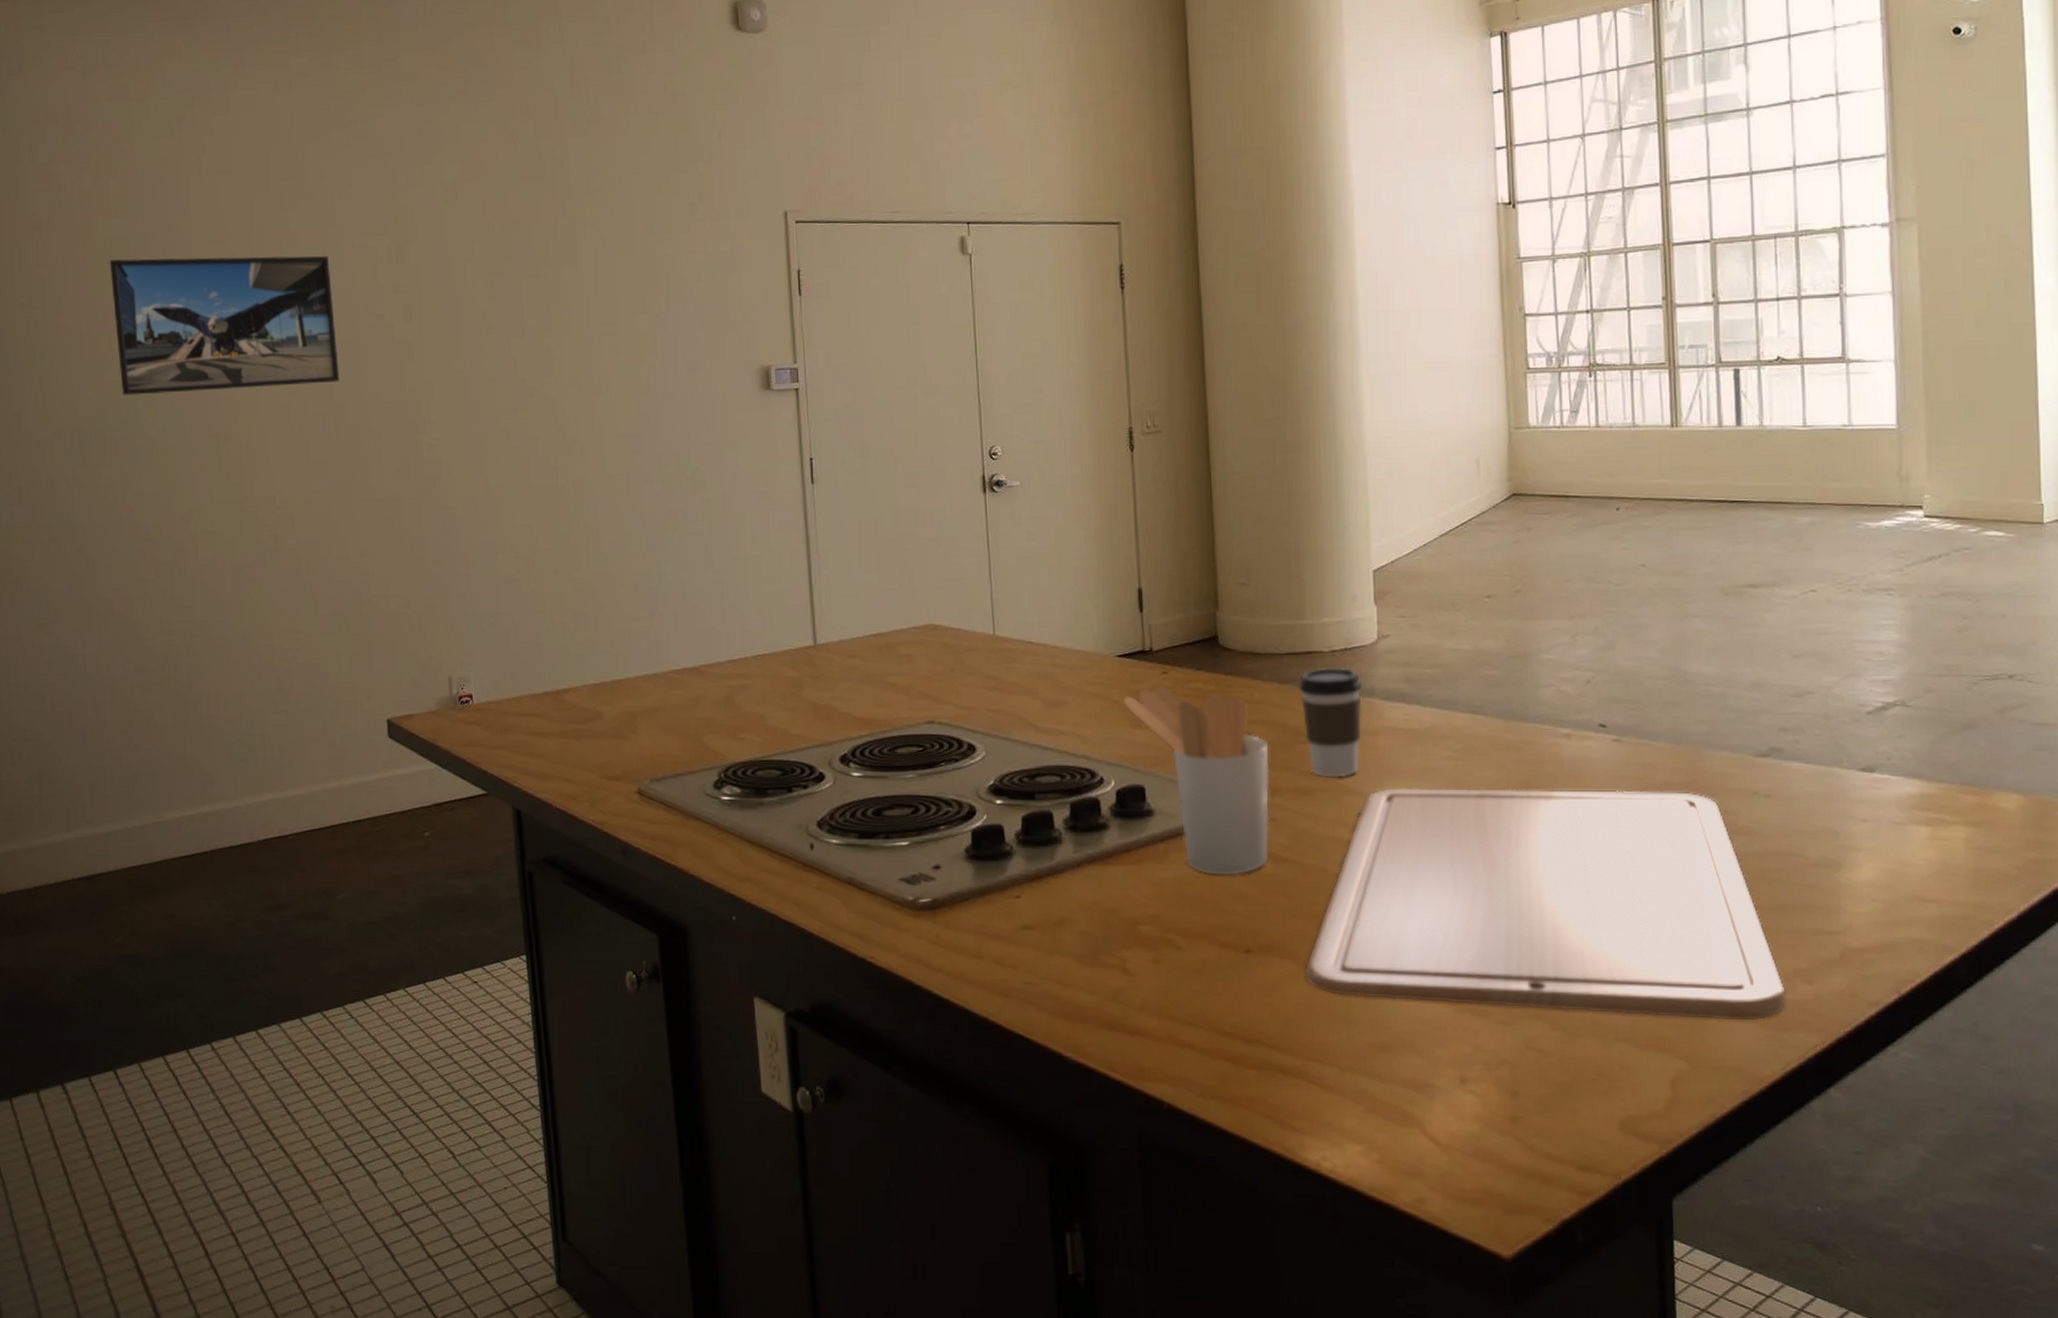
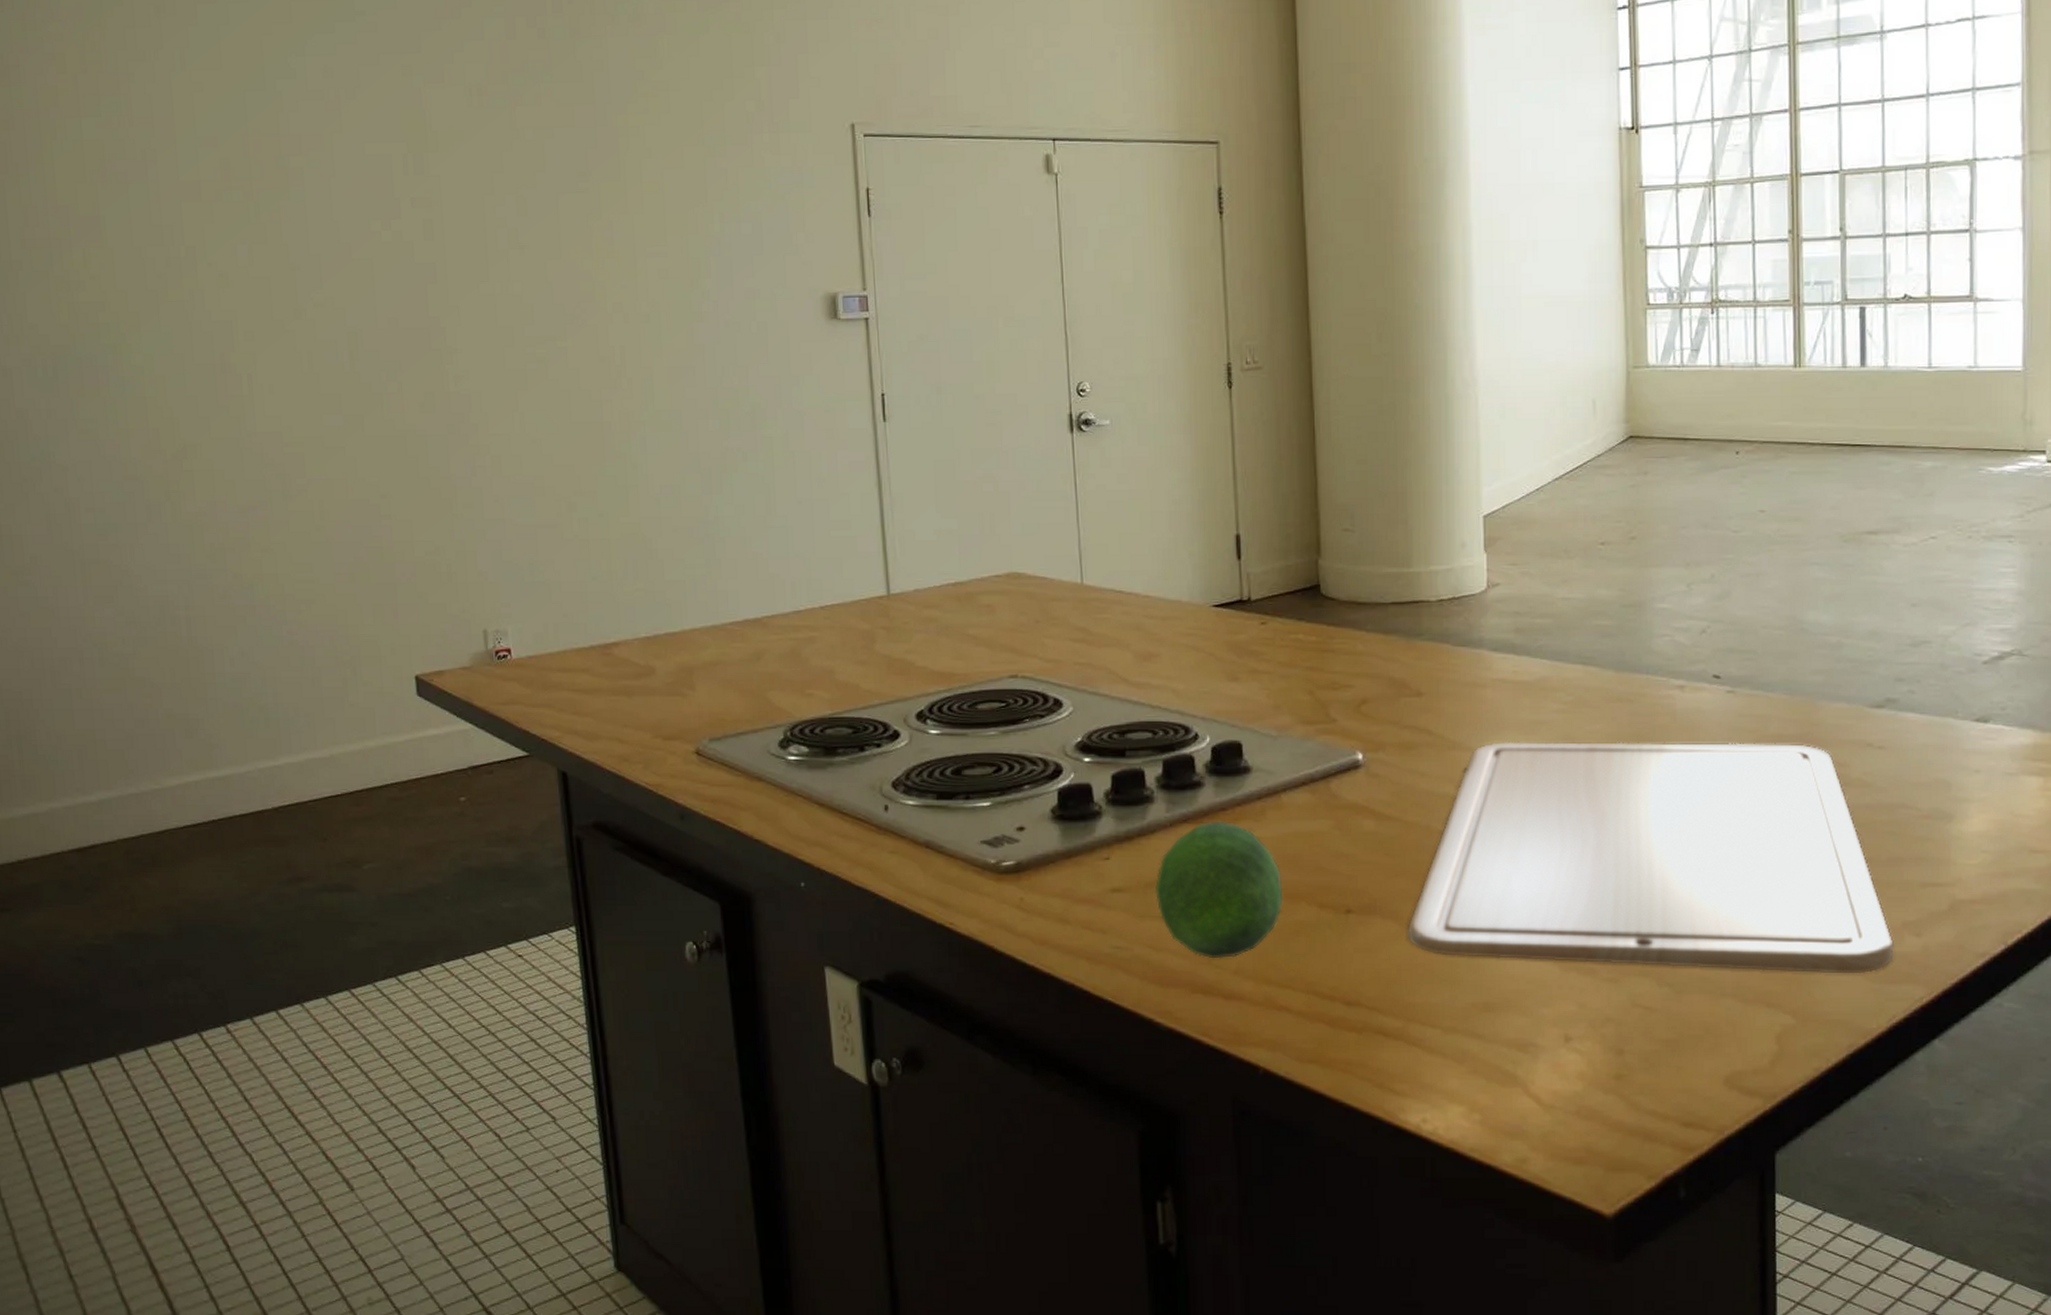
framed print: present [110,255,340,396] -> none [81,163,353,319]
fruit: none [1062,862,1185,996] -> present [1154,821,1283,959]
utensil holder: present [1123,685,1270,875] -> none [1219,636,1373,834]
coffee cup: present [1298,667,1362,778] -> none [1404,617,1470,732]

